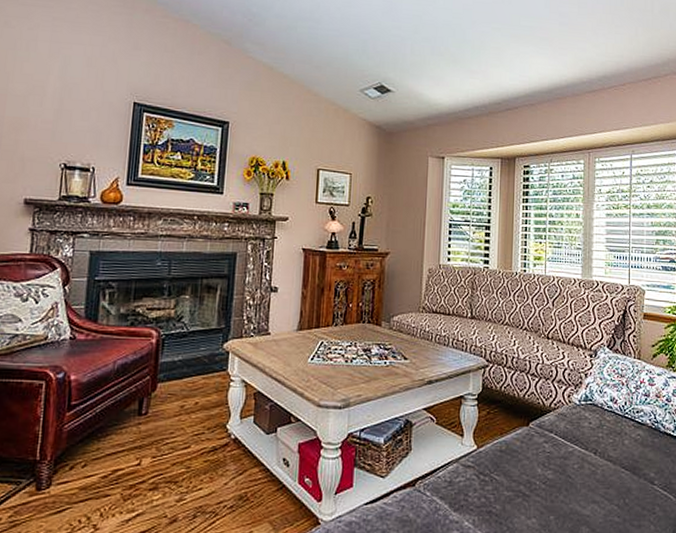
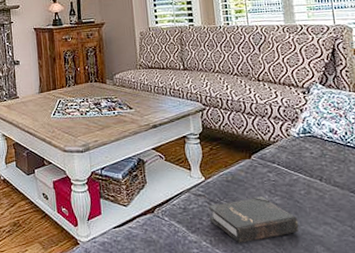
hardback book: none [475,470,568,524] -> present [208,196,300,243]

